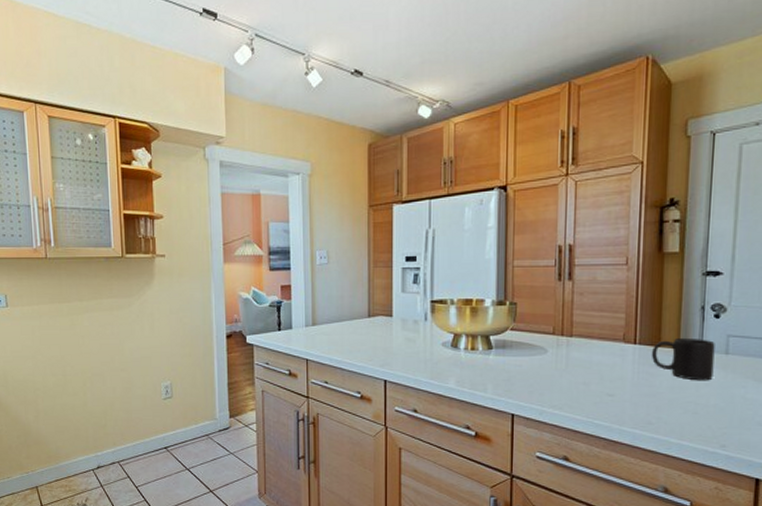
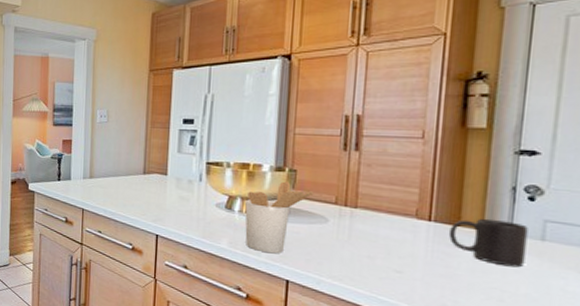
utensil holder: none [470,315,534,389] -> present [245,181,314,254]

